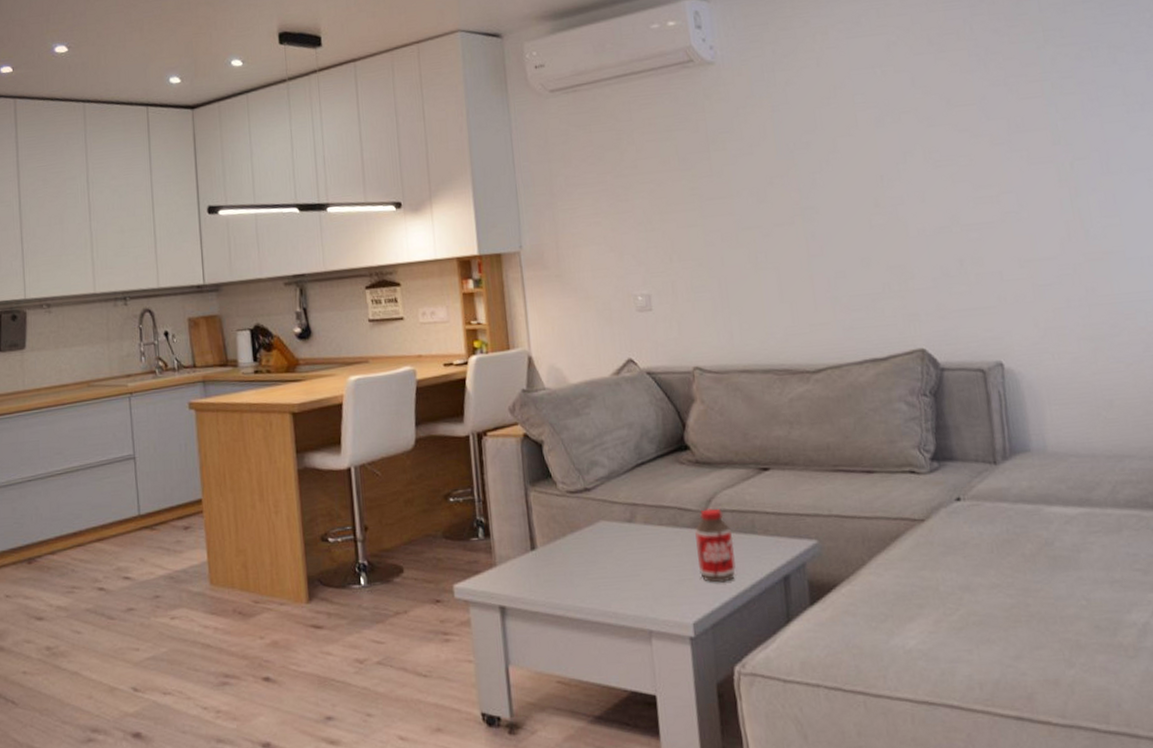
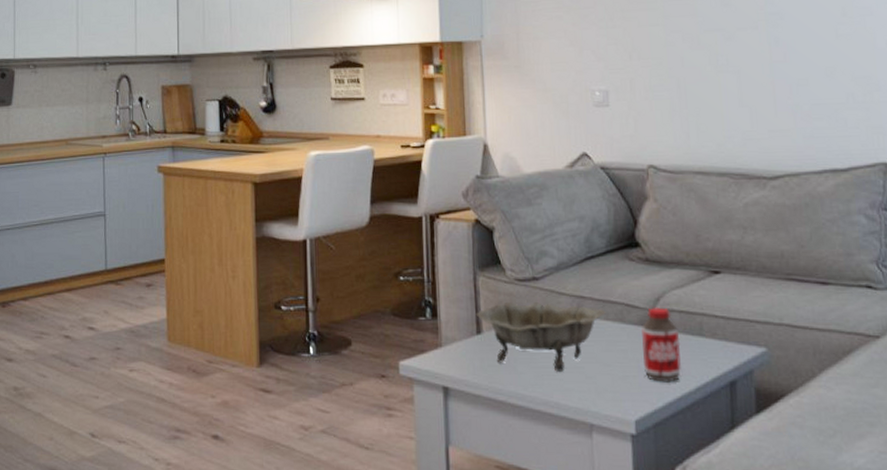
decorative bowl: none [529,513,659,582] -> present [476,302,606,372]

